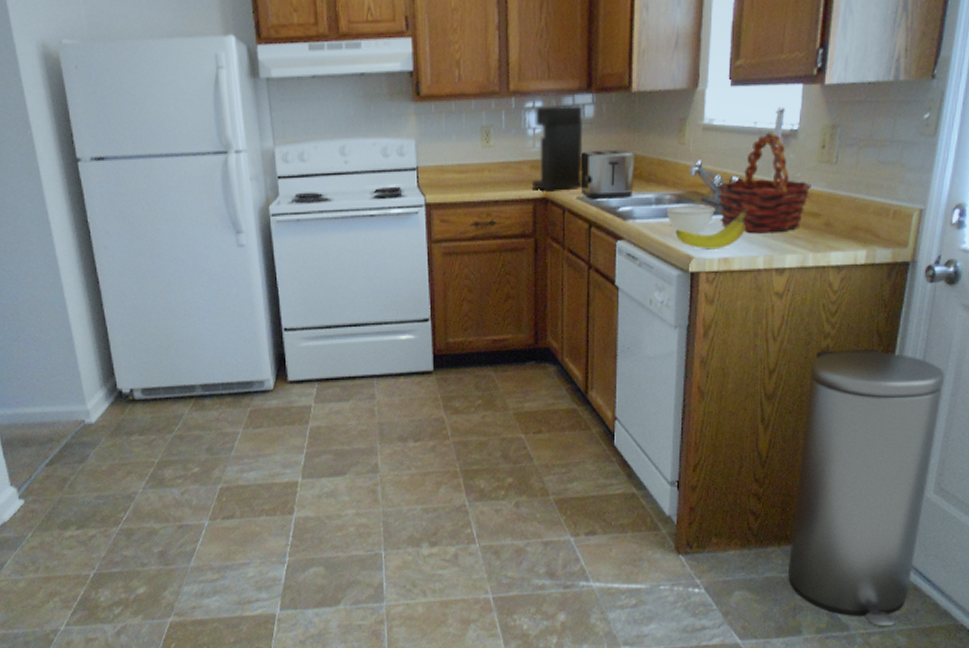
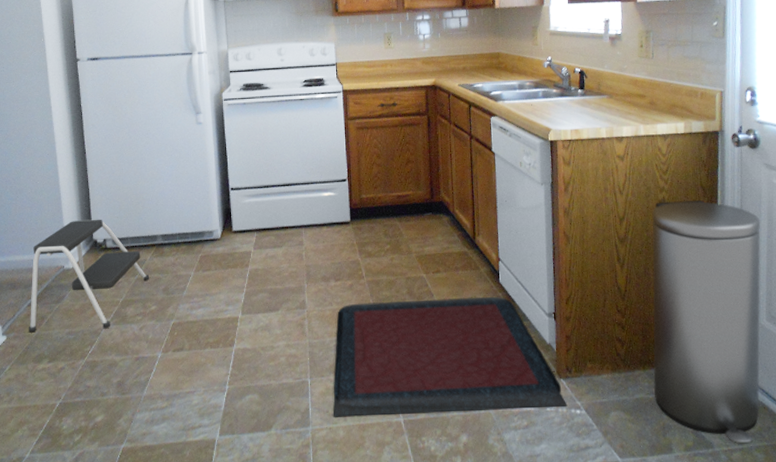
step stool: none [45,364,190,496] -> present [29,219,150,333]
doormat: none [410,462,685,593] -> present [333,297,568,417]
coffee maker: present [531,105,582,192] -> none [423,18,462,81]
toaster: present [580,149,635,199] -> none [460,49,502,86]
bowl: present [666,205,715,234] -> none [527,89,565,112]
fruit: present [675,209,747,250] -> none [536,92,589,123]
basket: present [717,132,812,233] -> none [565,36,636,110]

